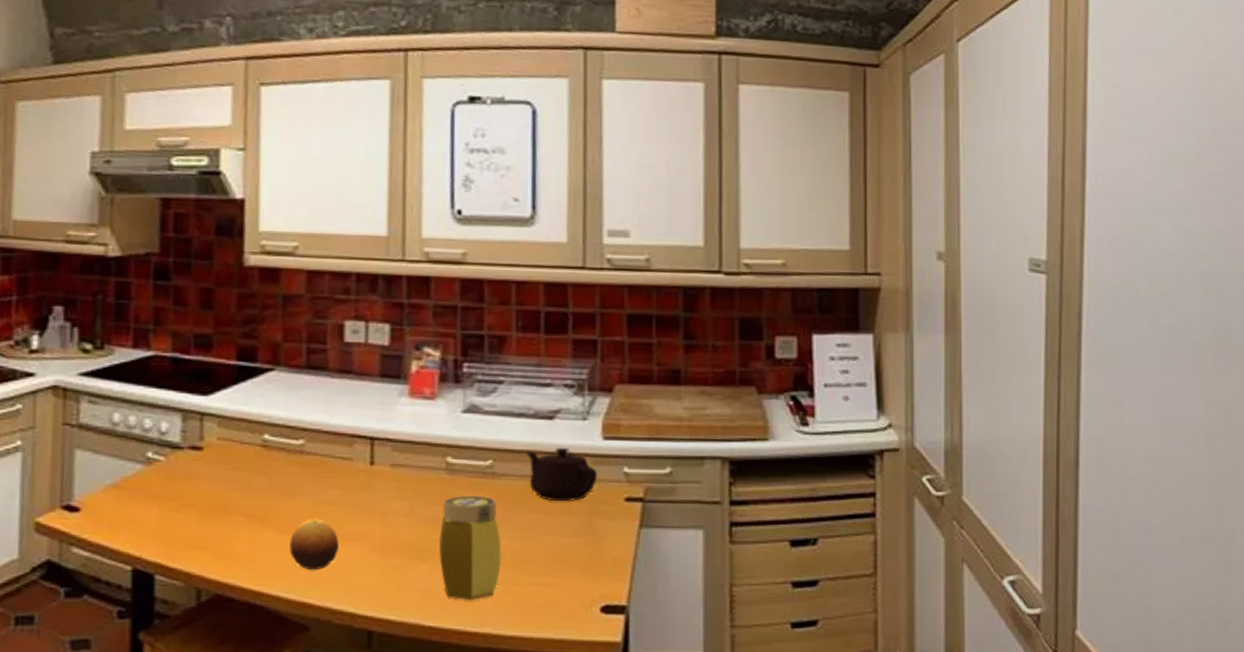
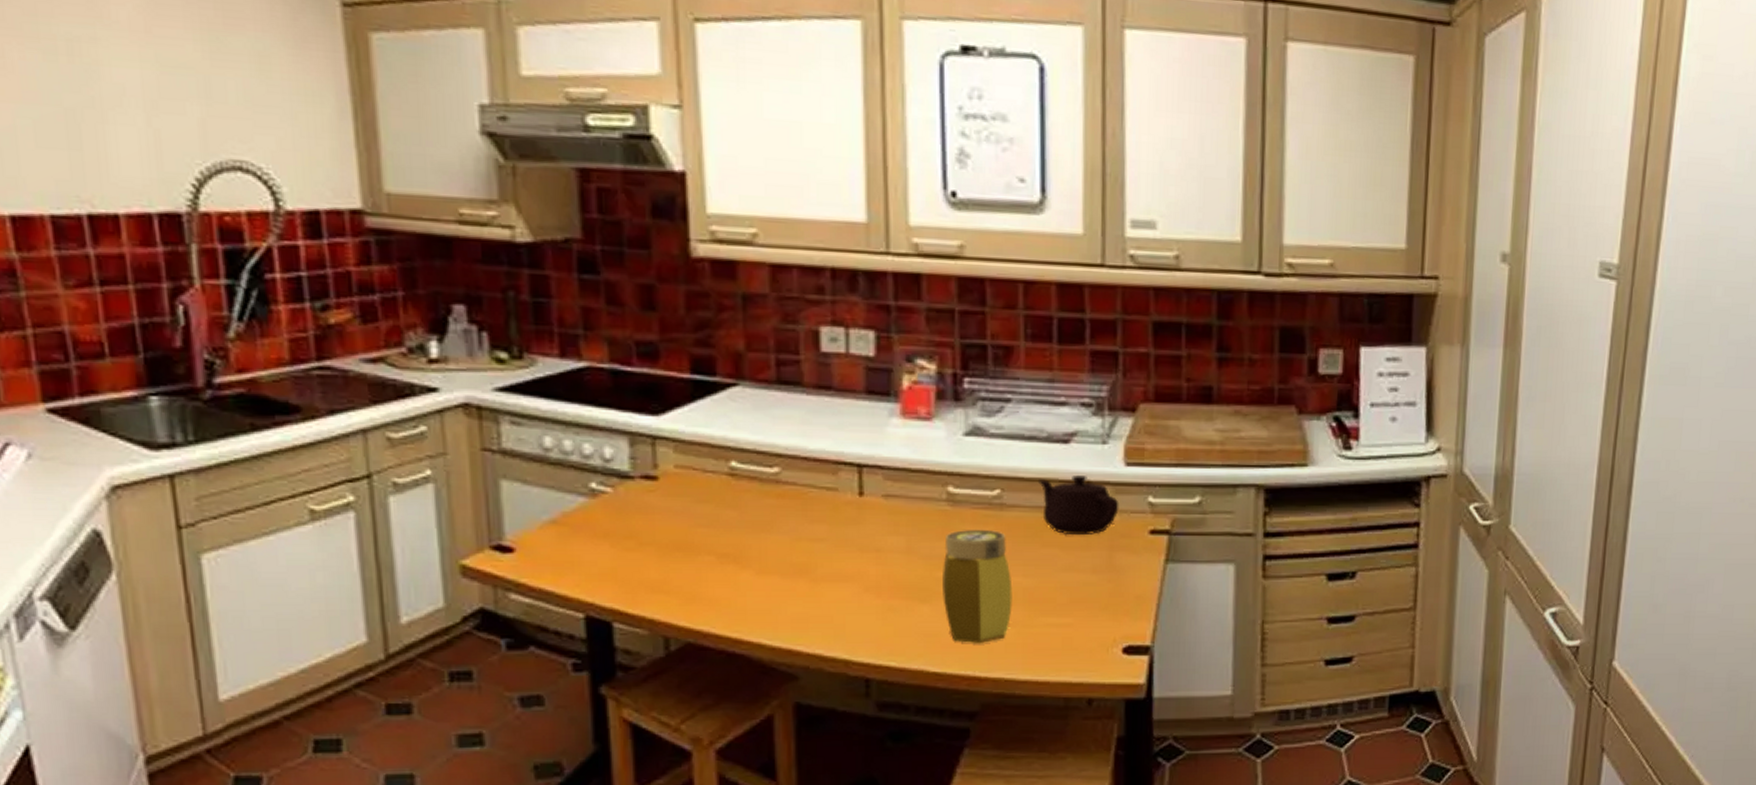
fruit: present [289,520,339,571] -> none [770,559,827,615]

